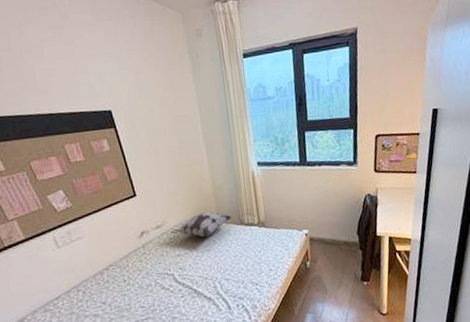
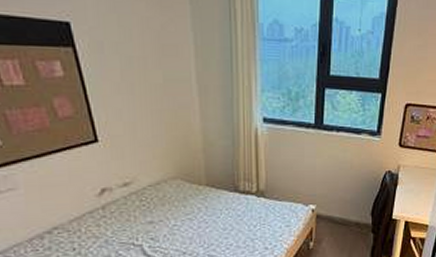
decorative pillow: present [171,212,232,237] -> none [142,172,224,203]

